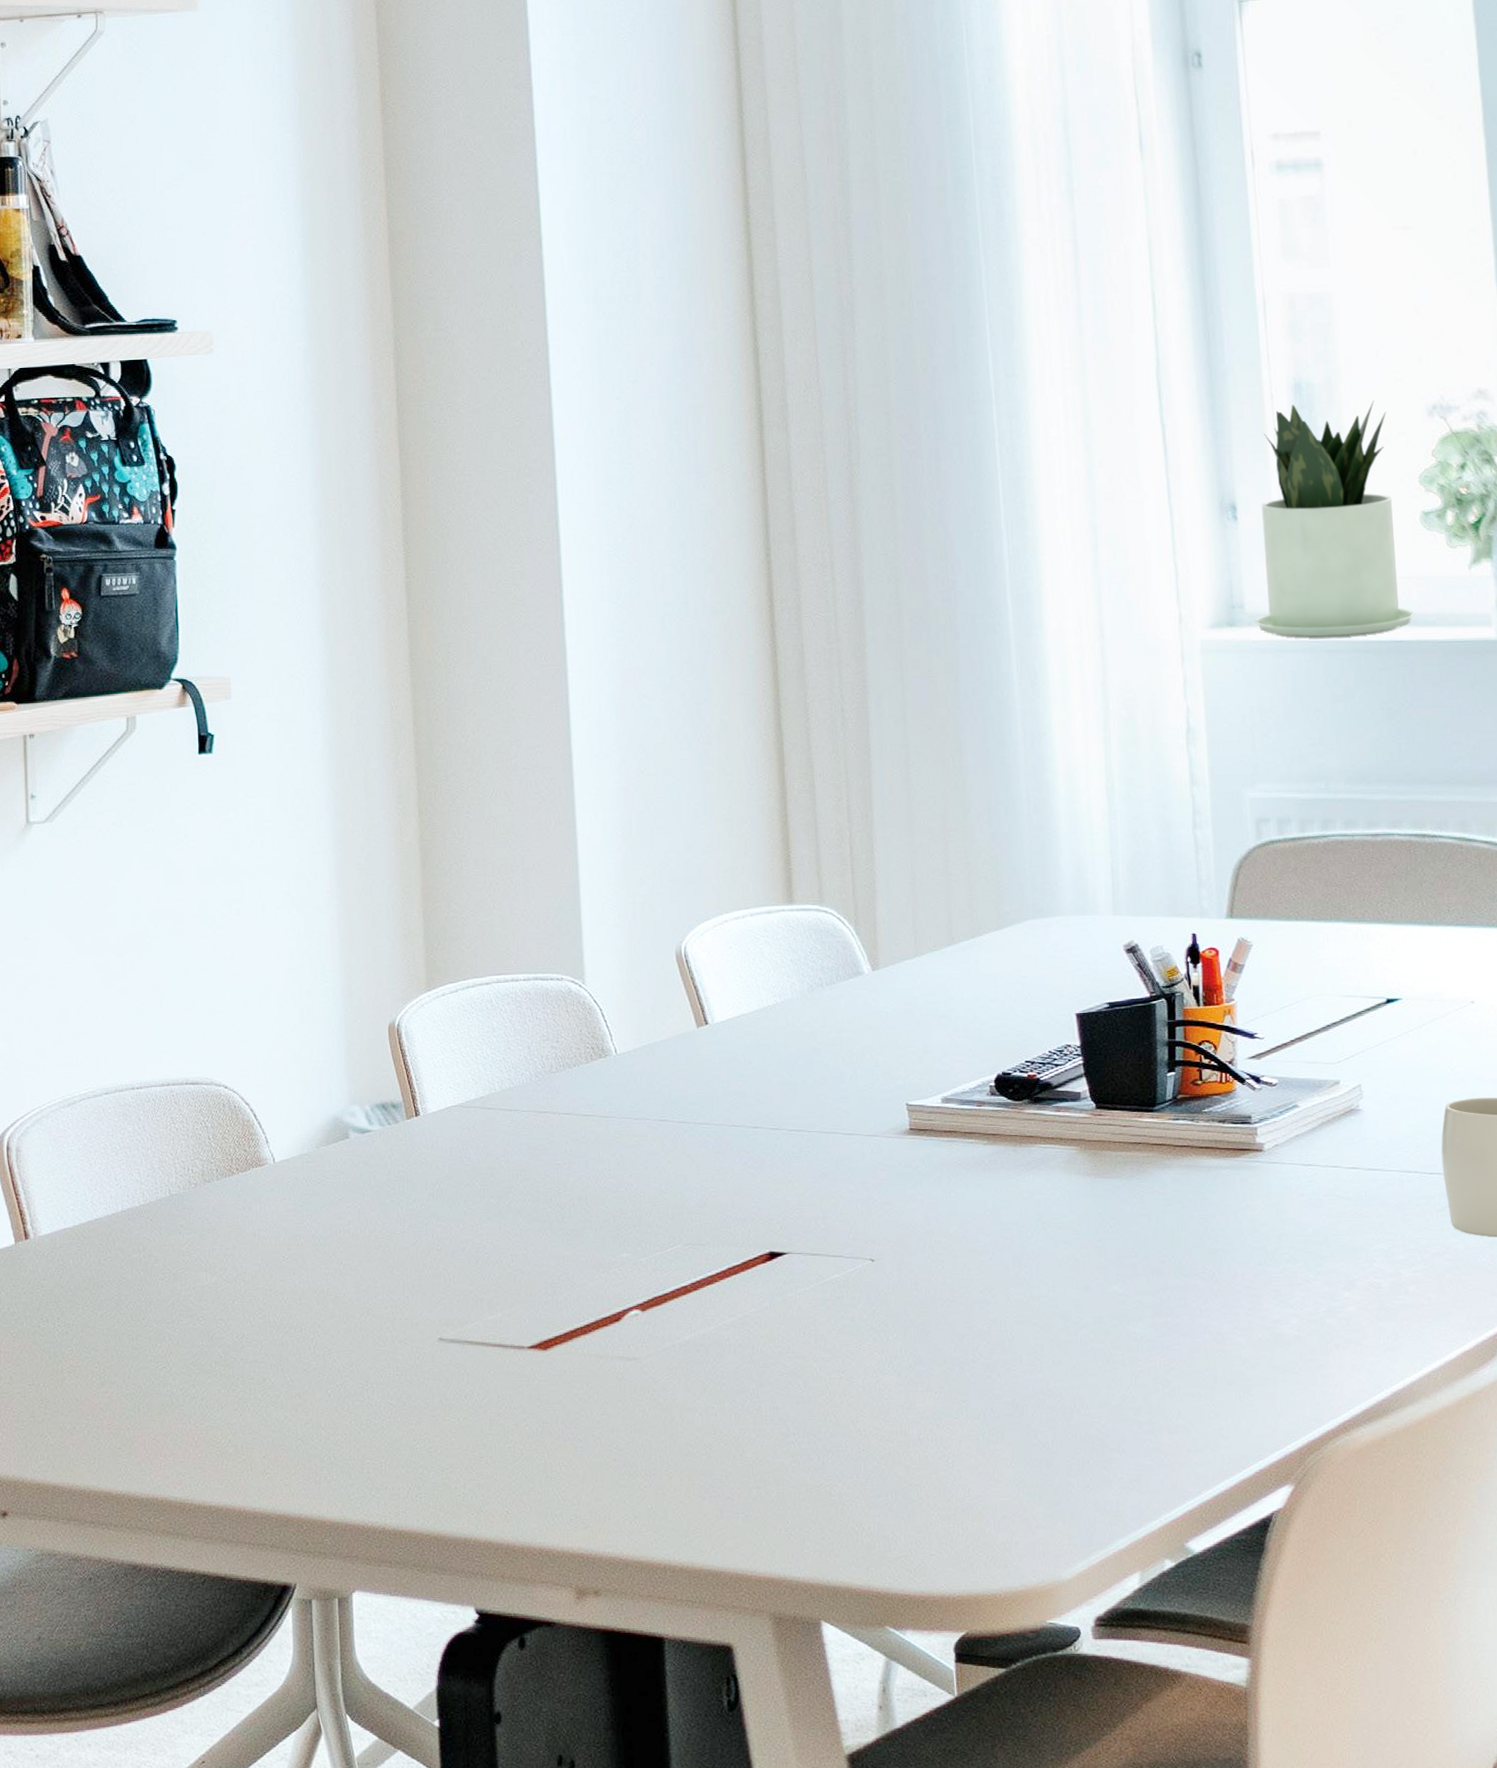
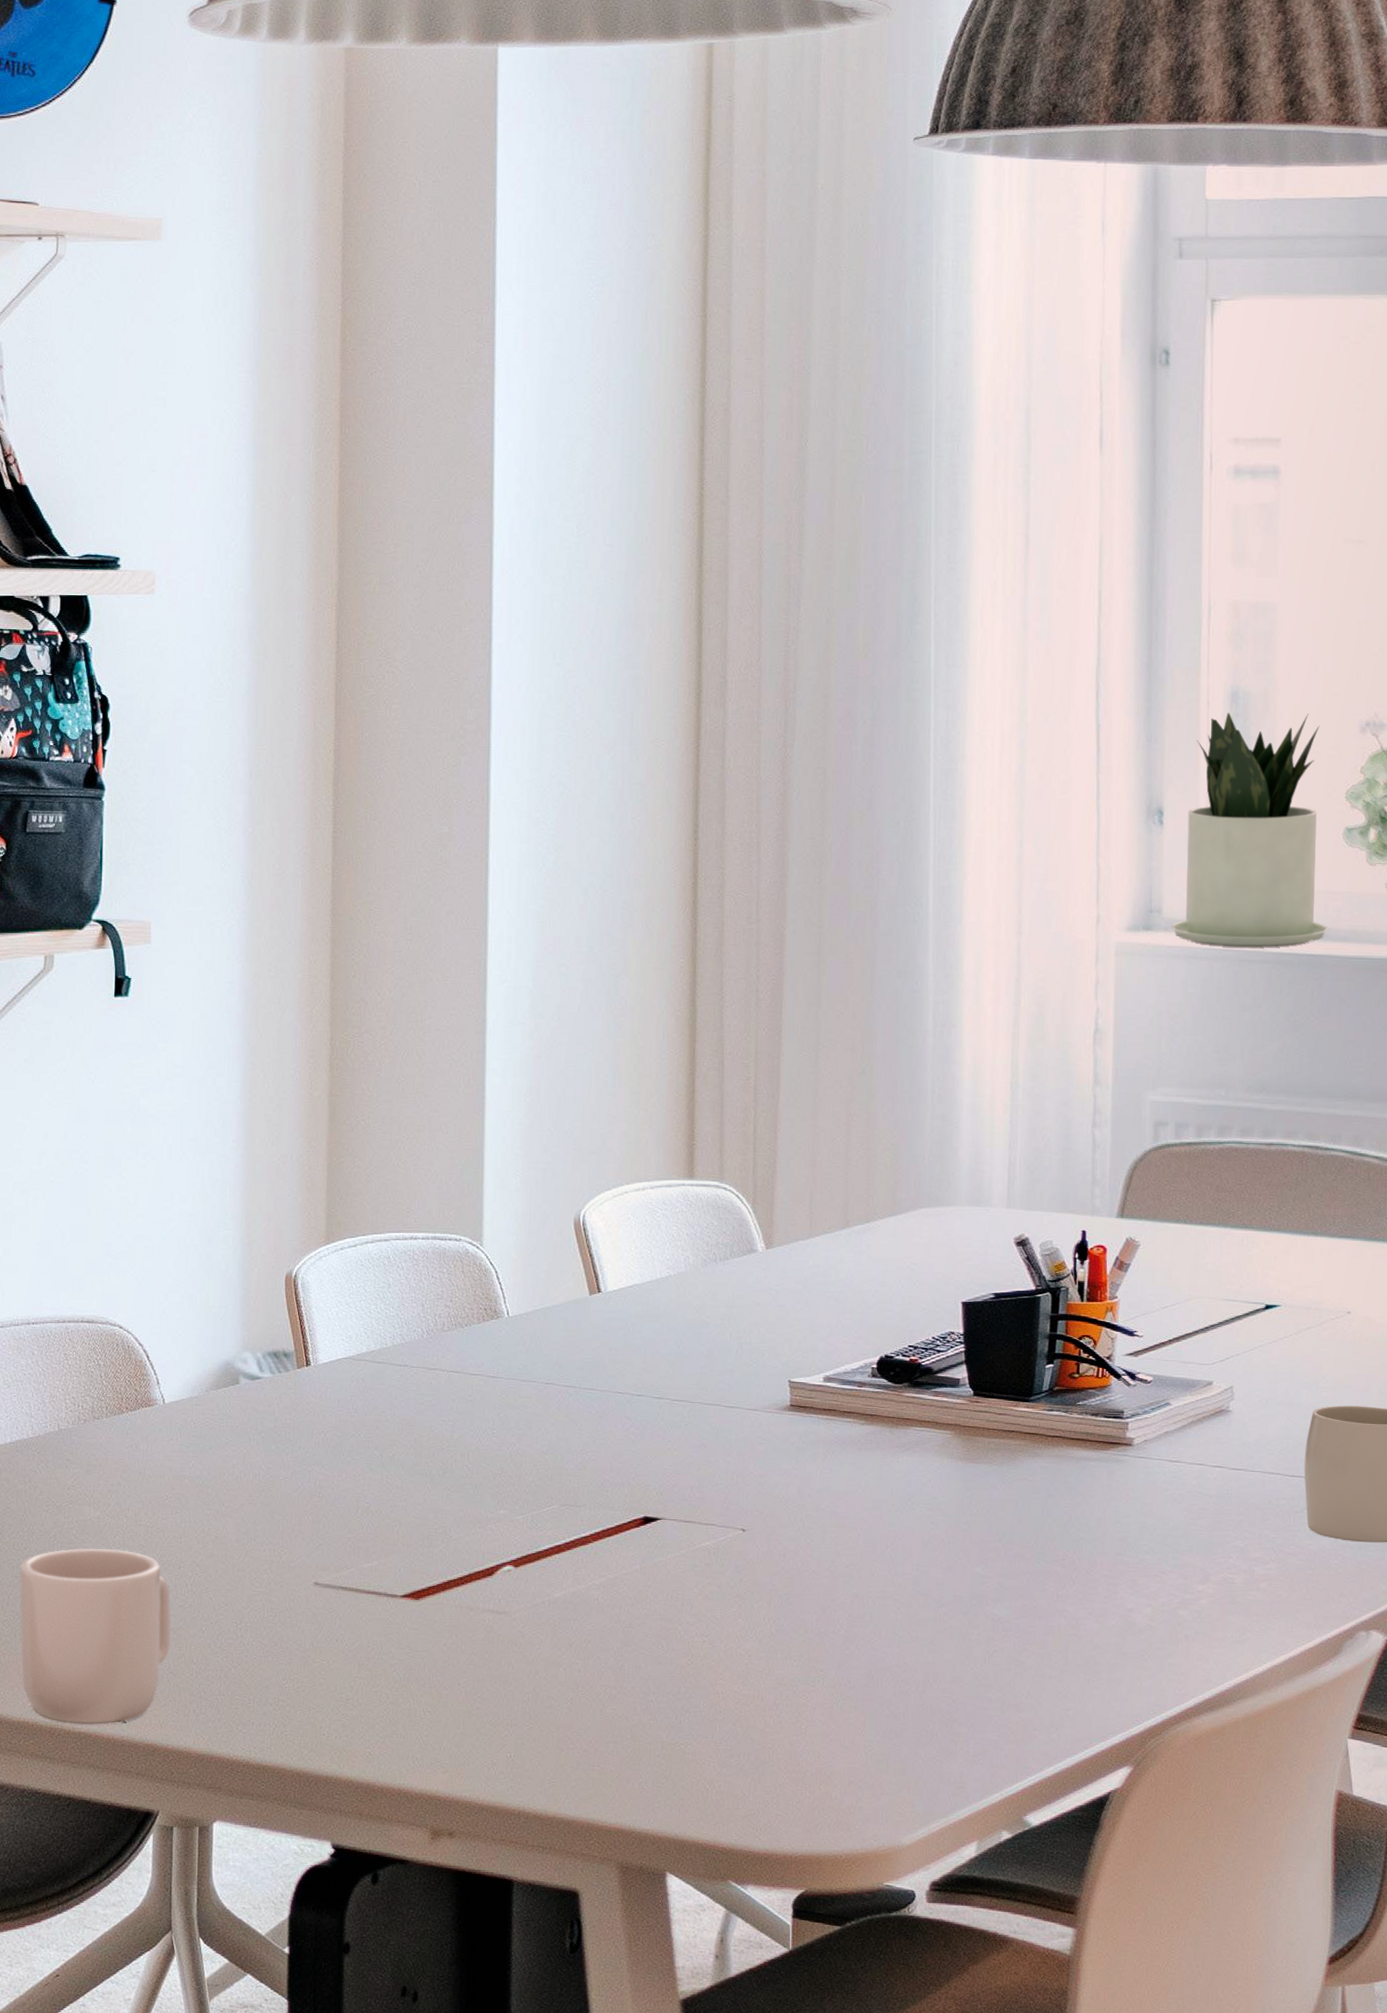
mug: none [140,1315,297,1498] -> present [20,1547,171,1725]

